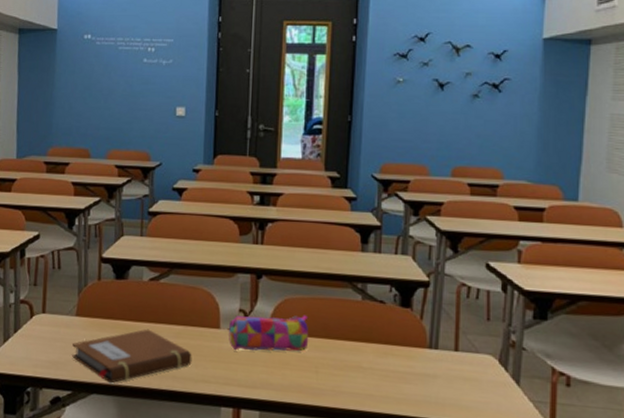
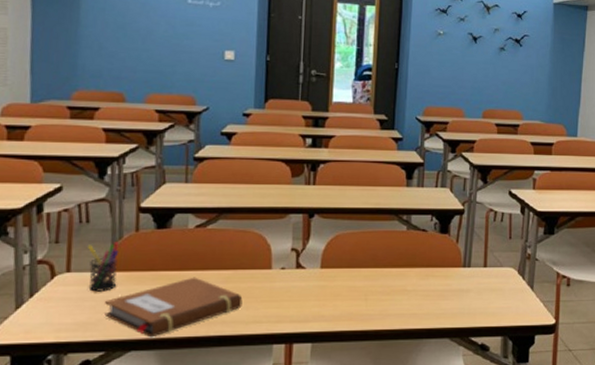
pen holder: none [59,289,85,336] -> present [88,242,120,293]
pencil case: present [229,315,309,352] -> none [281,248,359,288]

